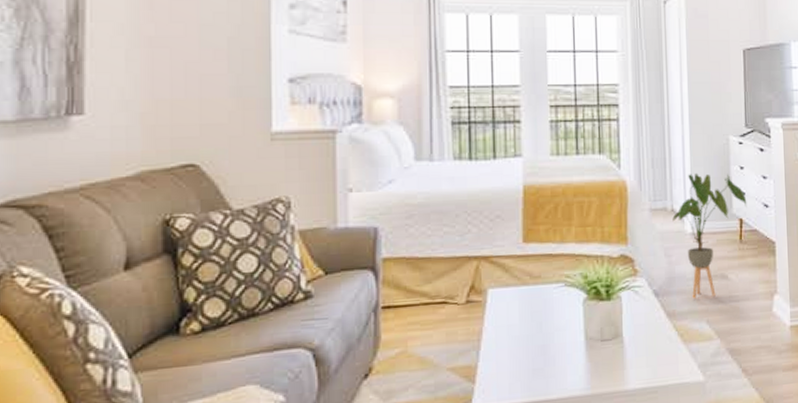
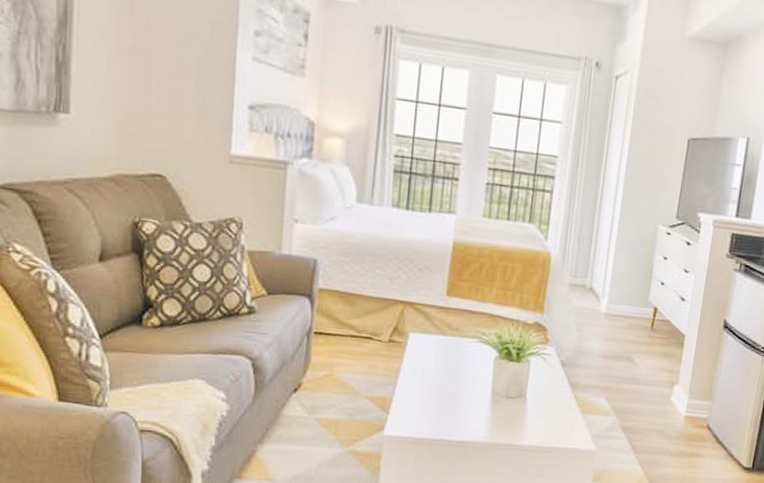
house plant: present [672,172,747,298] -> none [589,256,665,376]

